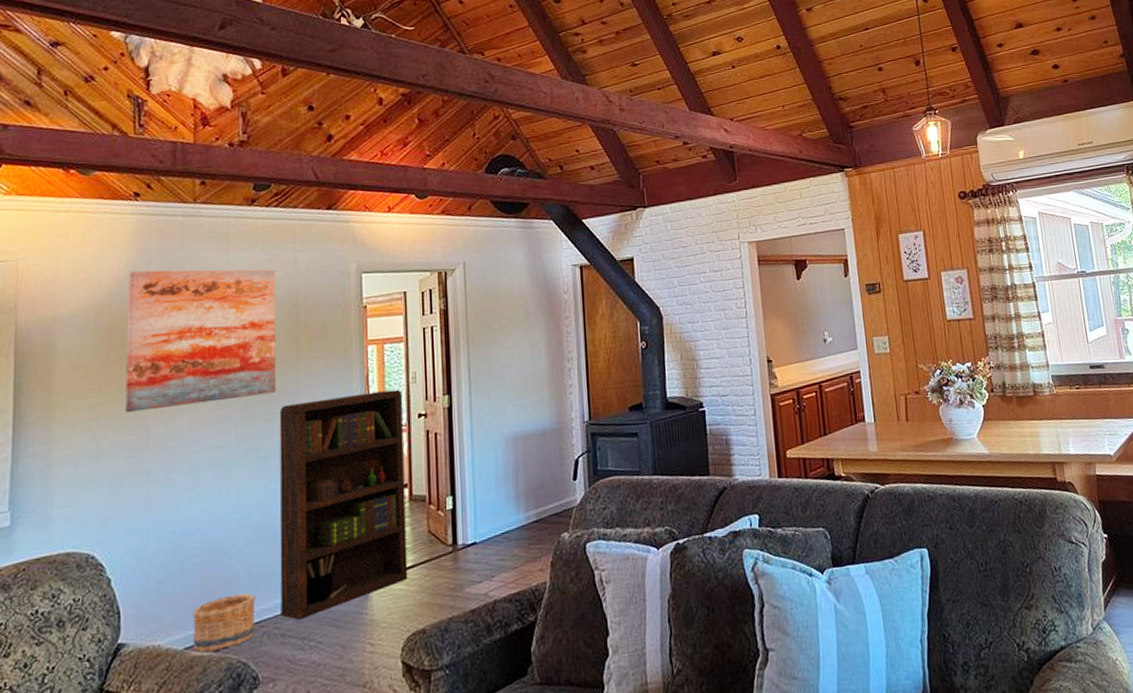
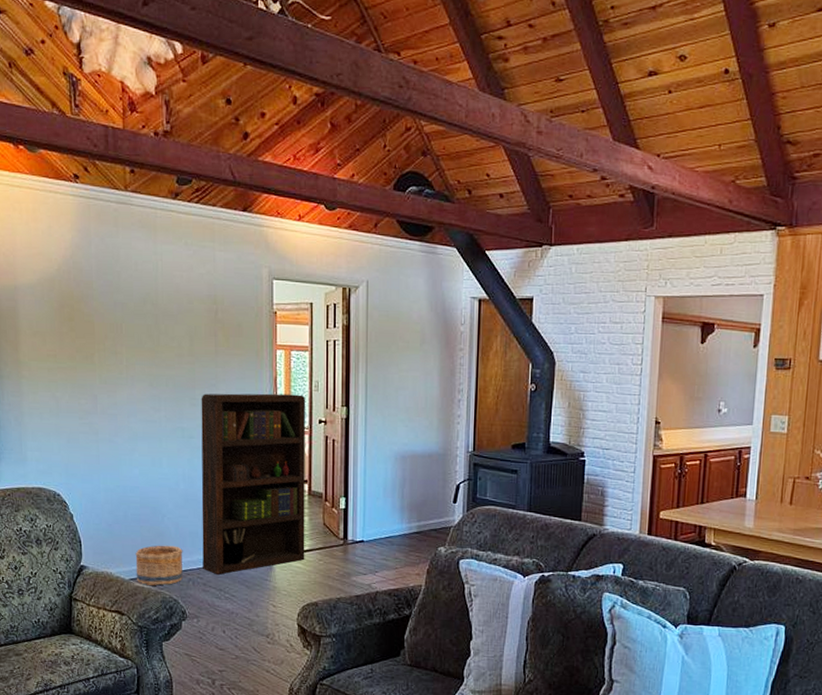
wall art: present [126,269,276,413] -> none [73,251,198,382]

